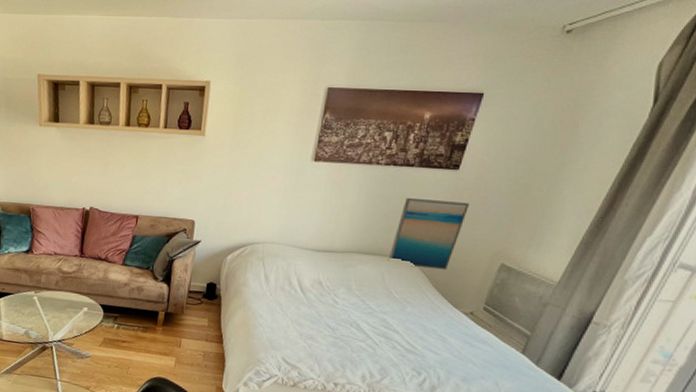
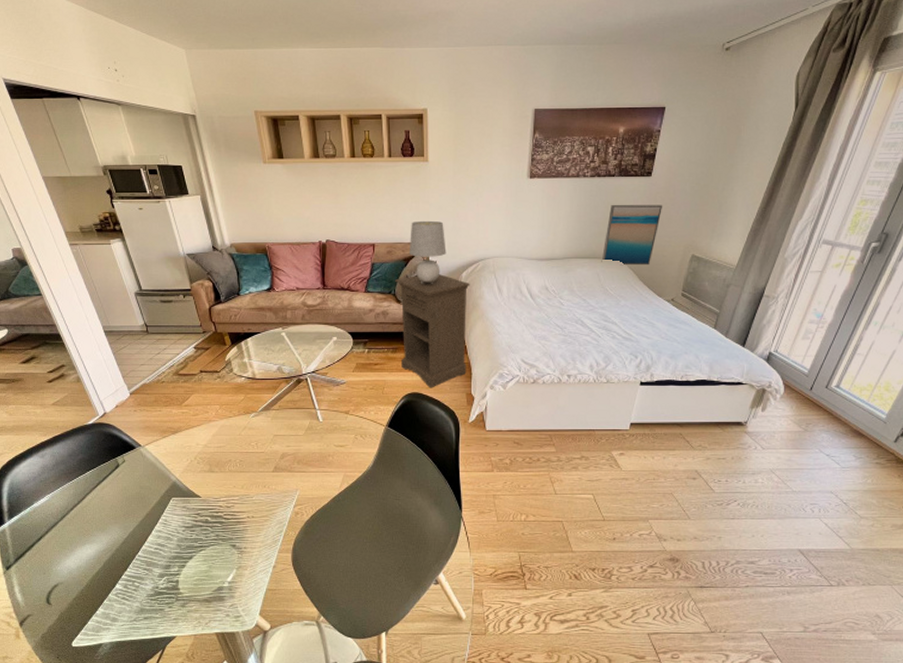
nightstand: none [150,253,235,376] -> present [395,274,470,388]
table lamp: none [173,196,214,264] -> present [410,220,446,284]

